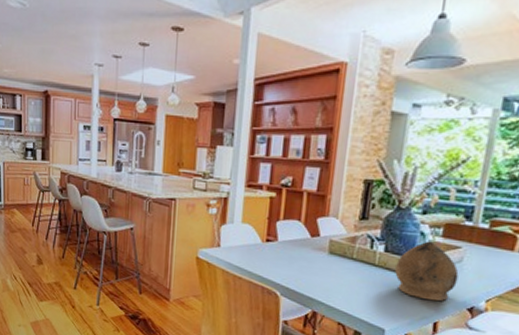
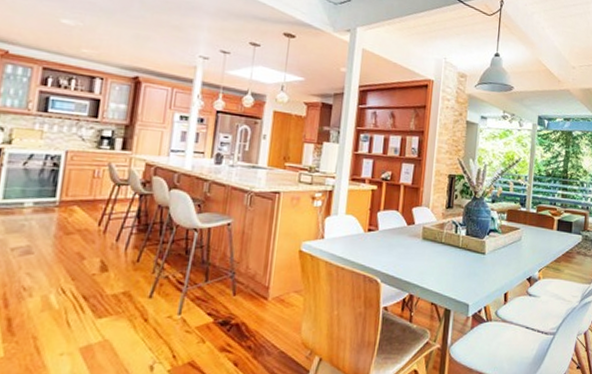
bowl: present [395,241,459,302] -> none [474,224,519,275]

